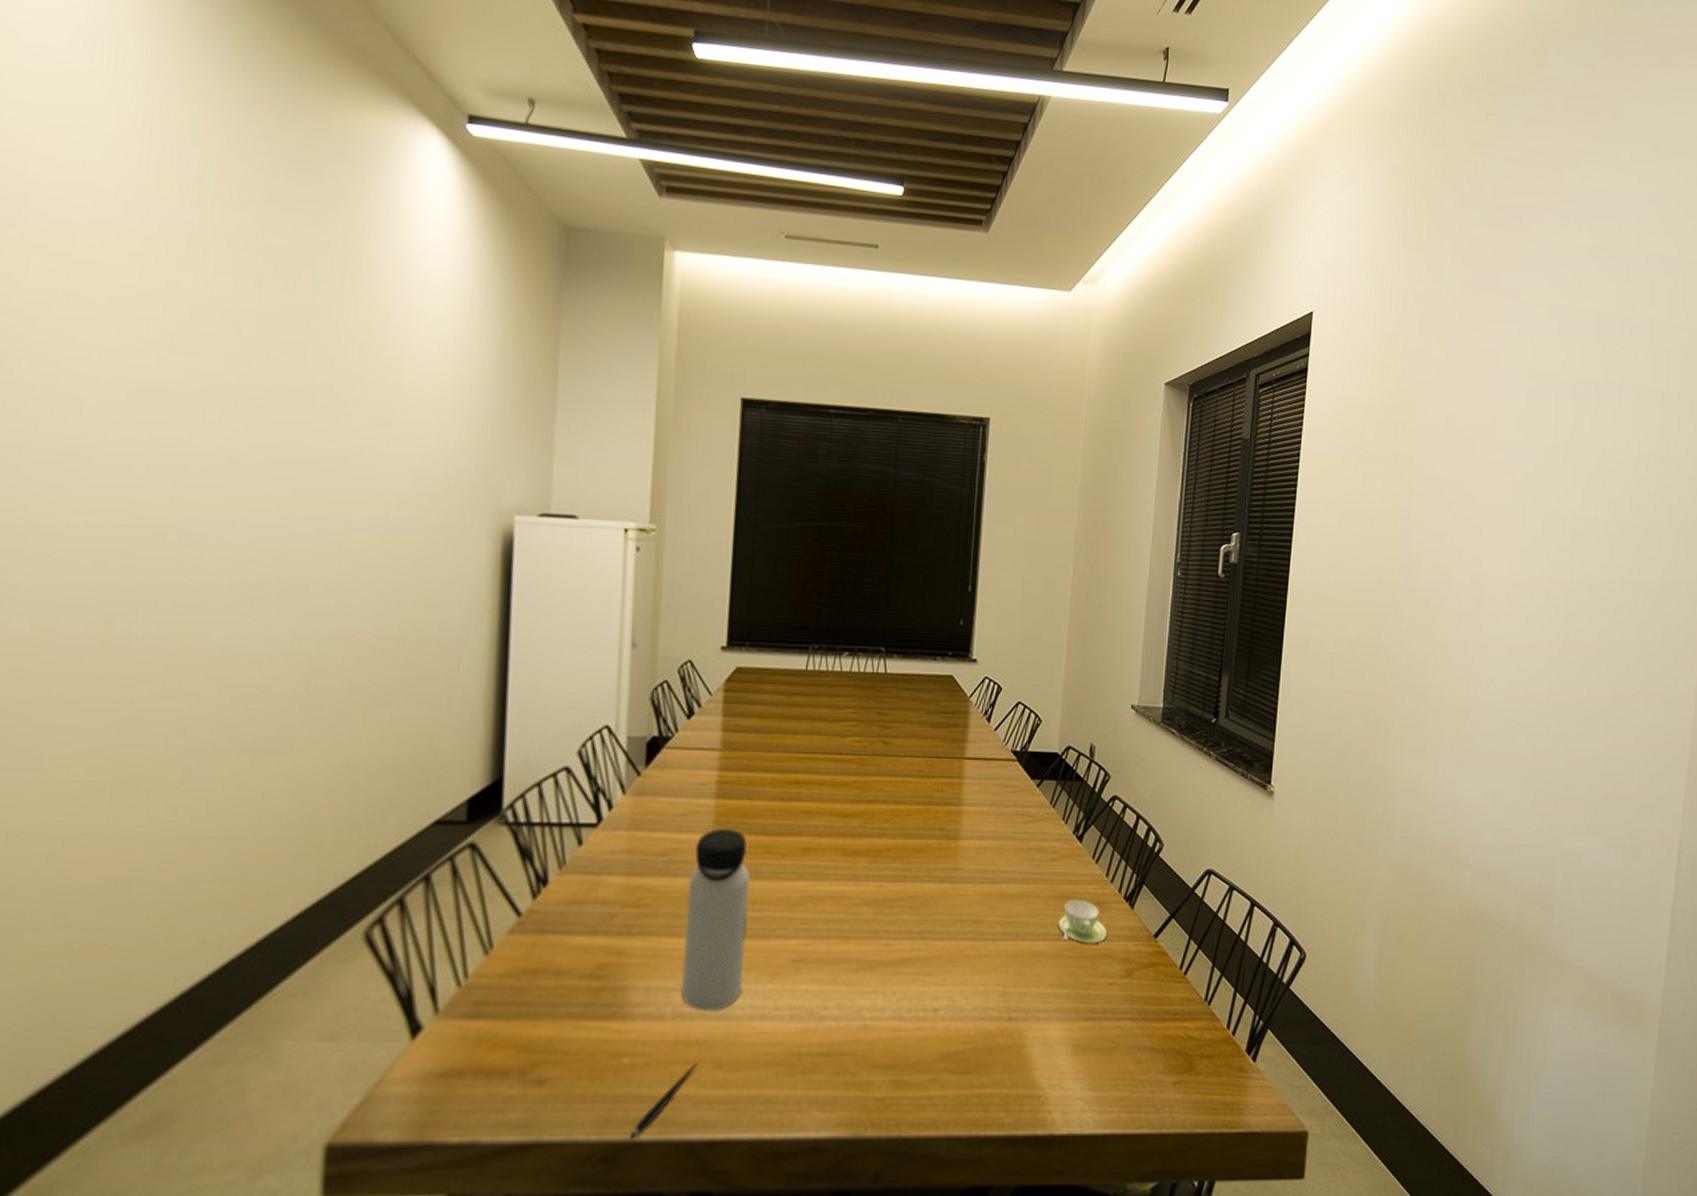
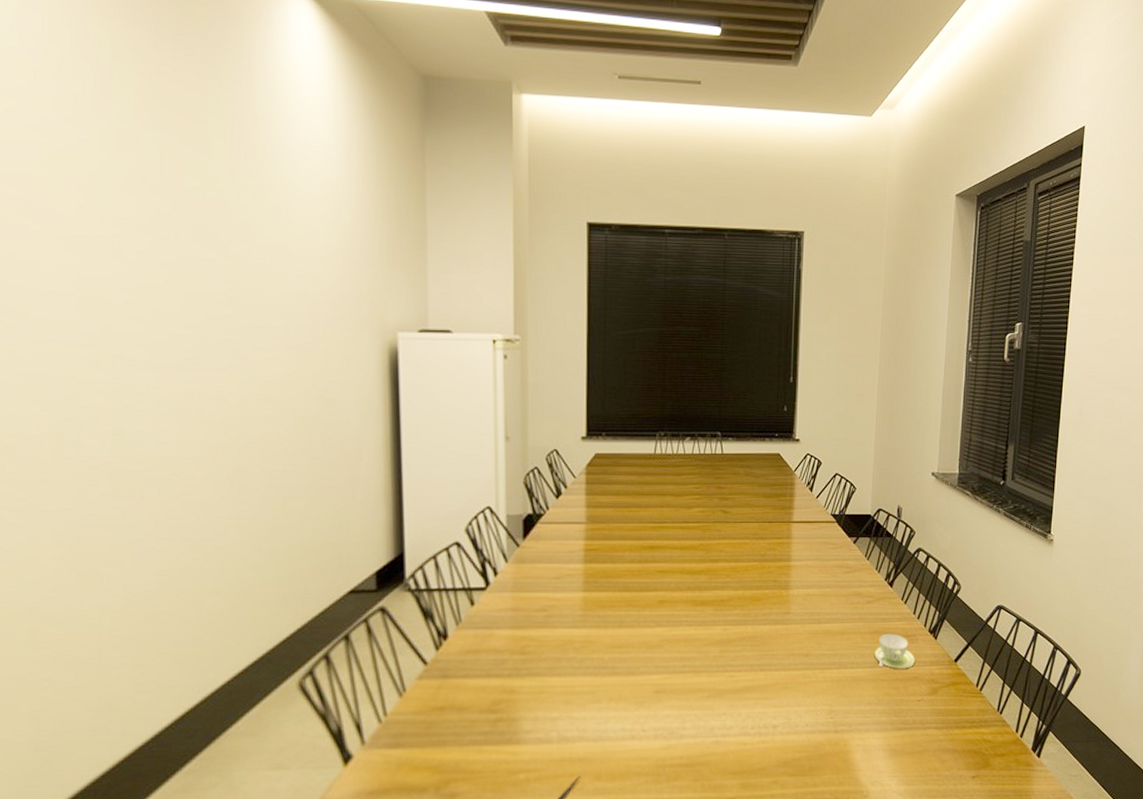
water bottle: present [681,828,750,1012] -> none [564,587,616,735]

